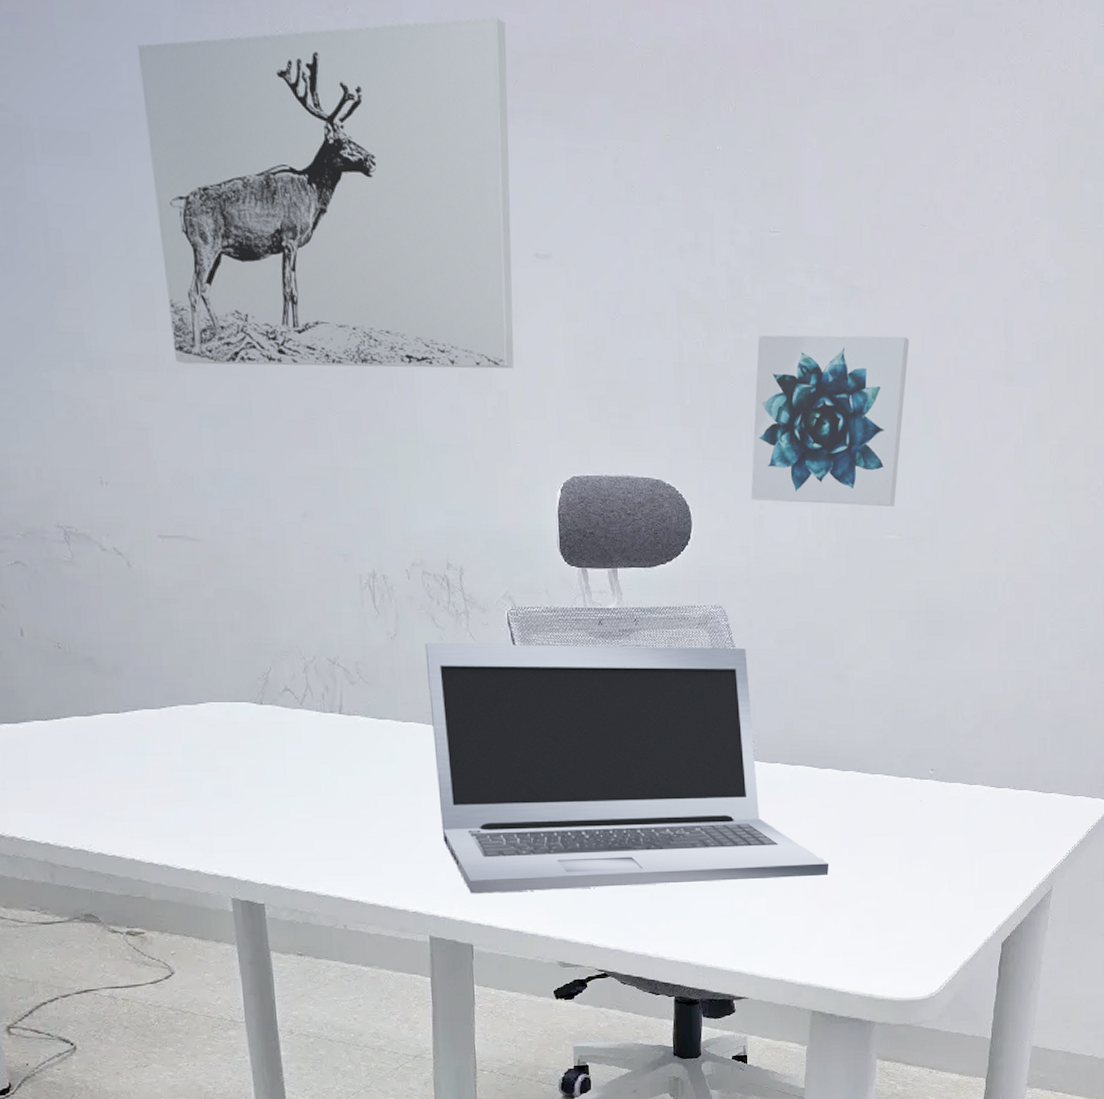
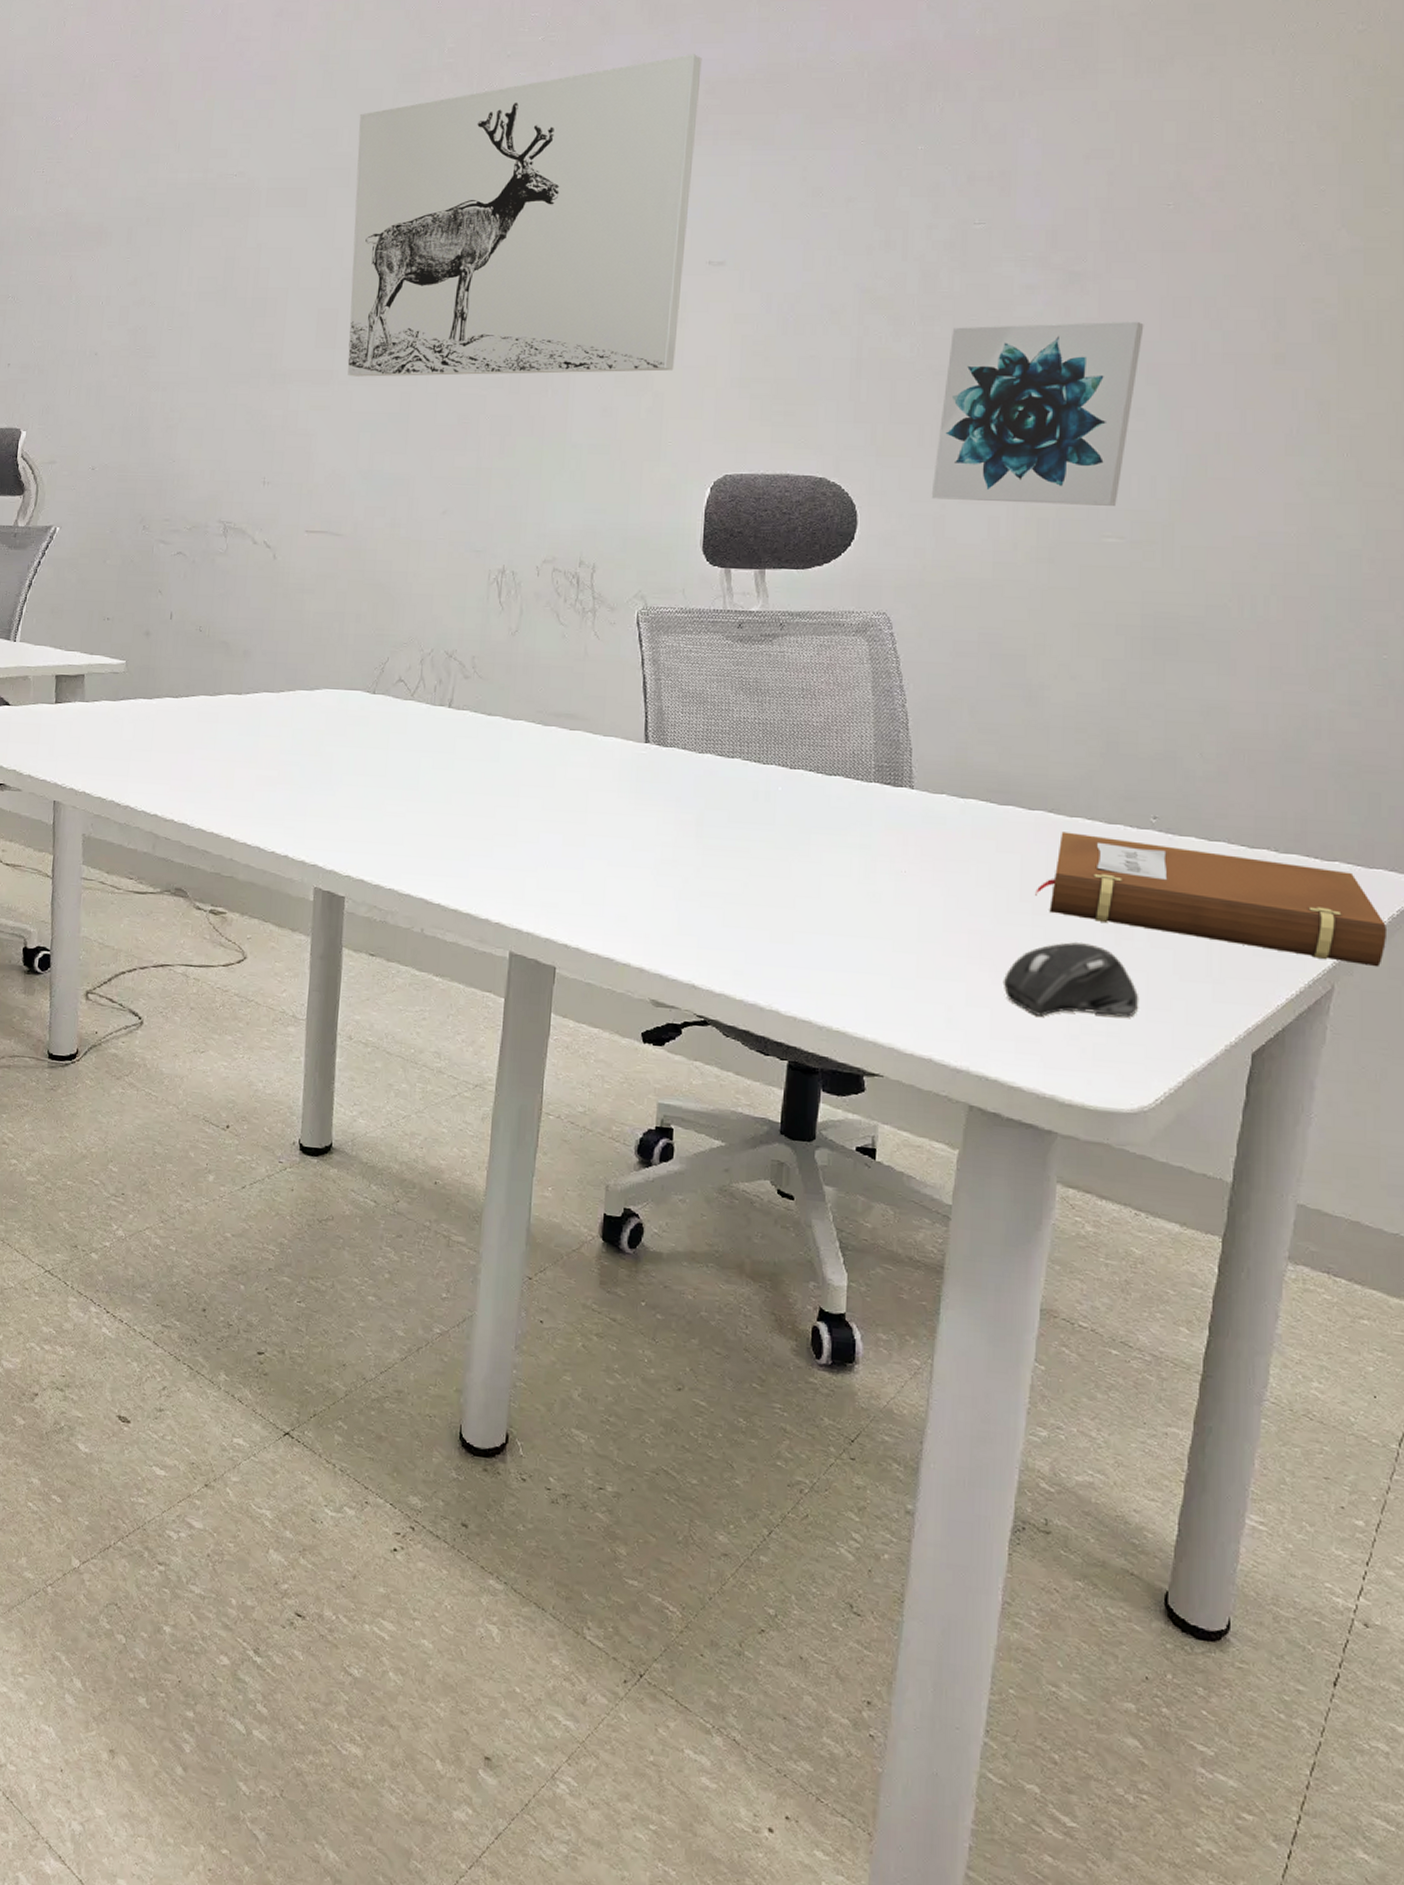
laptop: present [425,643,829,894] -> none [538,640,1004,936]
computer mouse: none [831,873,927,935] -> present [1002,941,1139,1018]
notebook: none [851,787,1085,870] -> present [1035,832,1386,968]

